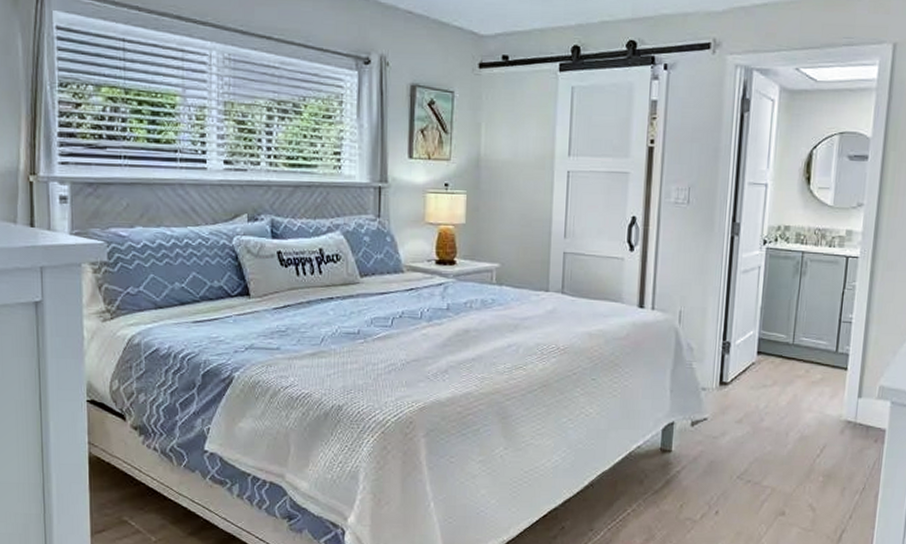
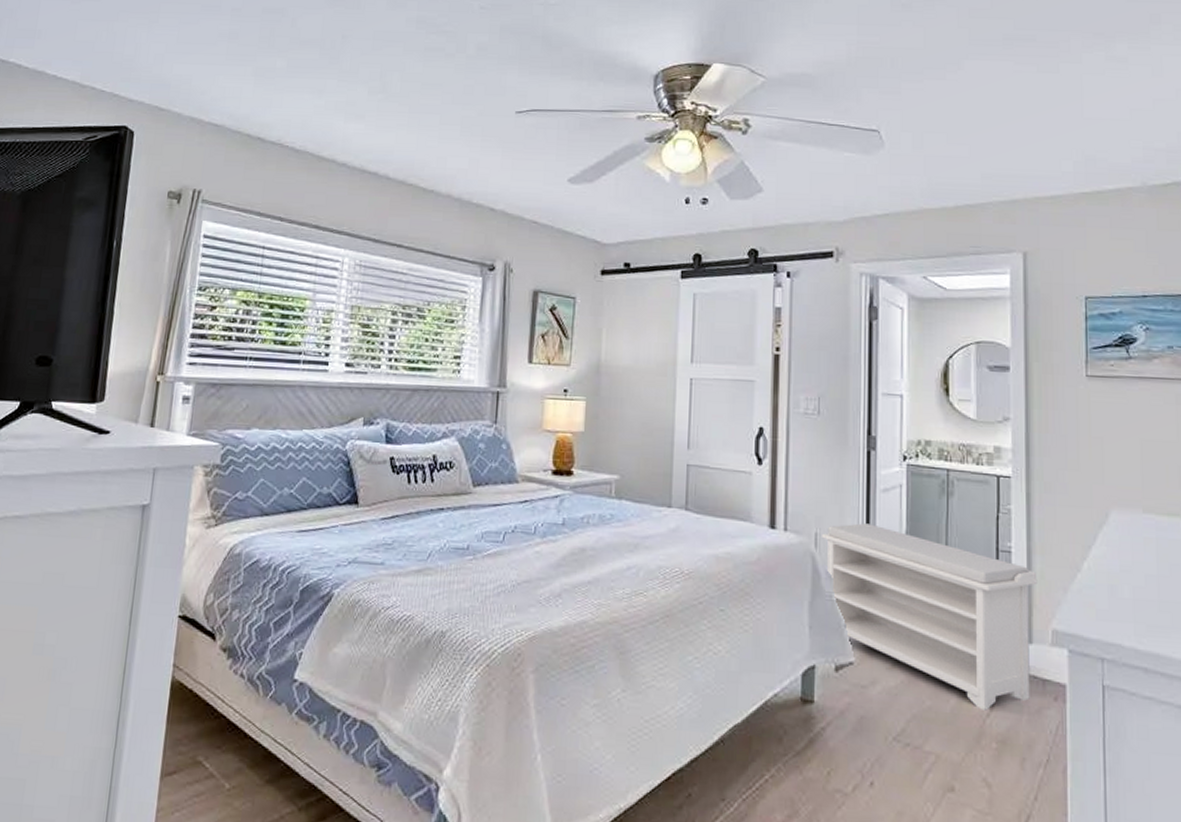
bench: none [685,301,872,452] -> present [822,523,1038,711]

